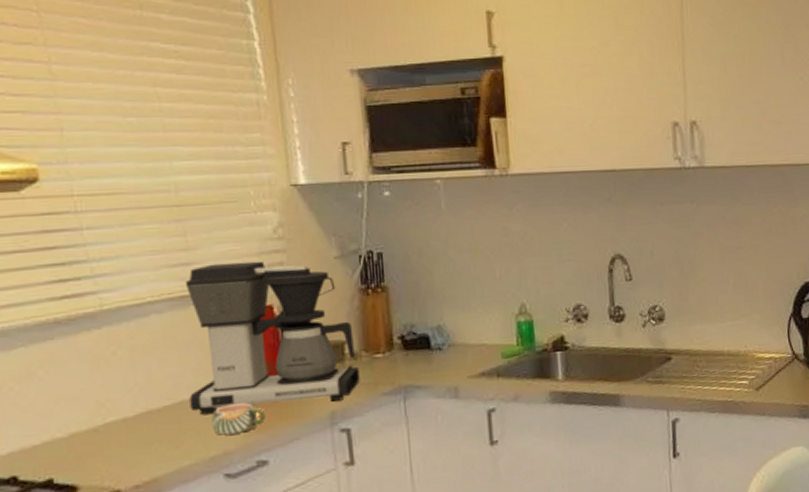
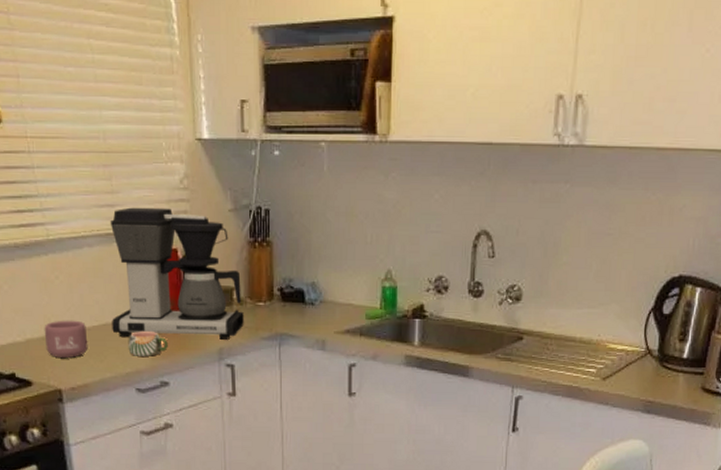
mug: none [95,401,158,451] -> present [44,320,88,358]

